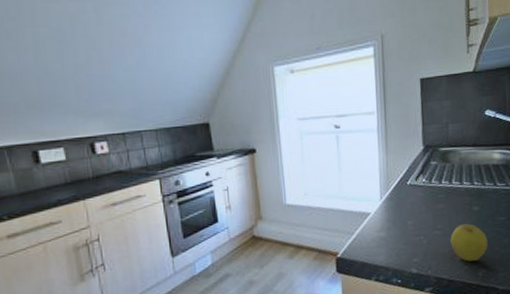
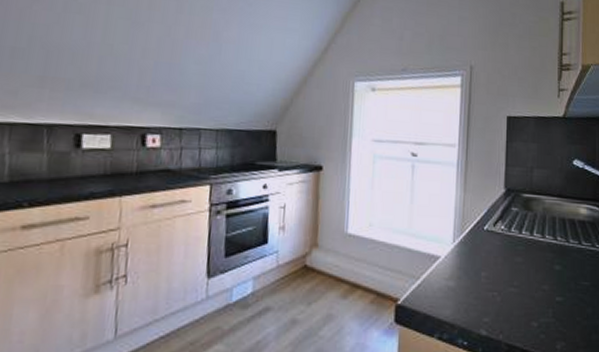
apple: present [450,224,488,262] -> none [527,284,569,330]

